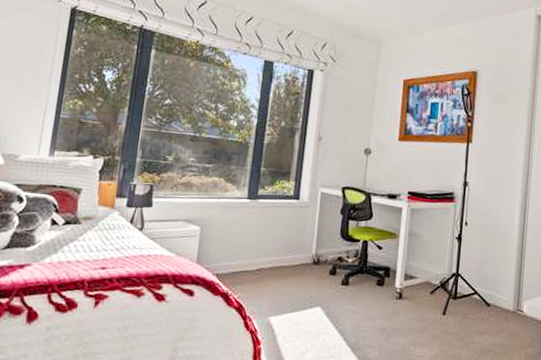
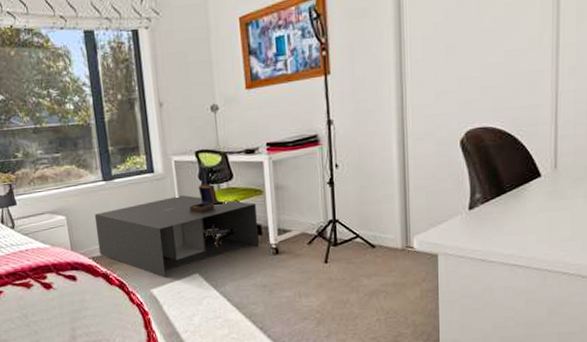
storage bench: none [225,225,390,307] -> present [94,195,259,278]
decorative box: none [324,218,354,248] -> present [188,184,217,215]

